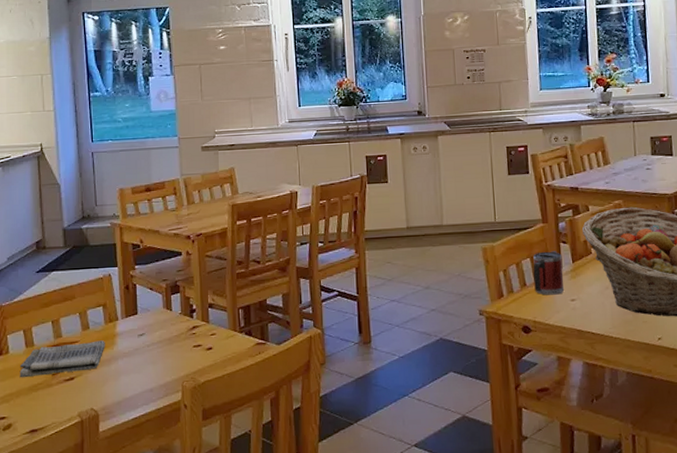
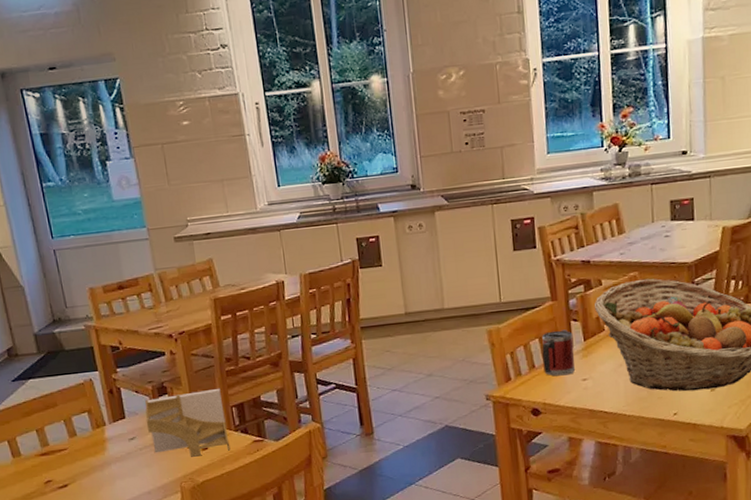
dish towel: present [19,340,105,378] -> none [9,446,96,488]
napkin holder: none [156,289,234,356] -> present [144,388,230,457]

